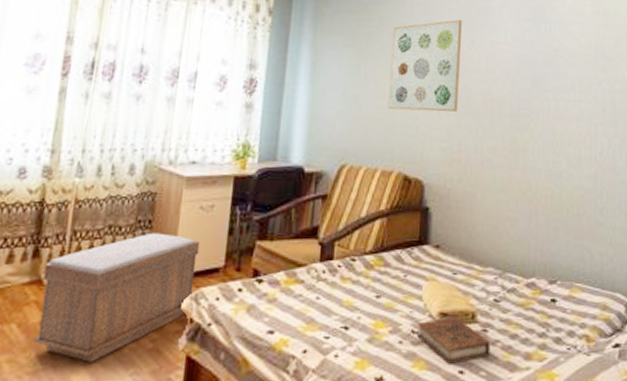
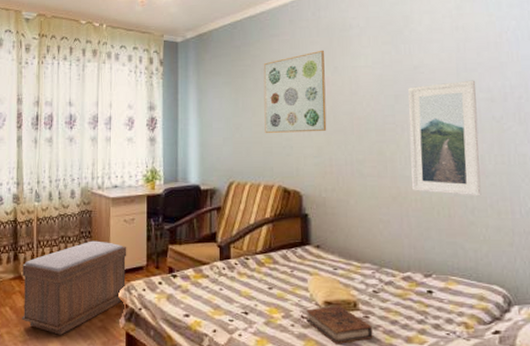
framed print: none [542,69,613,195] -> present [408,80,481,196]

